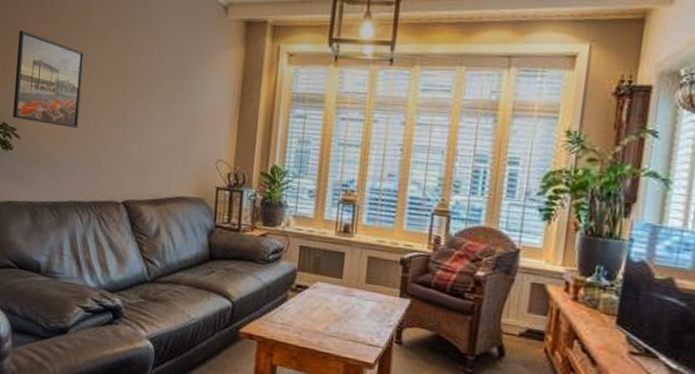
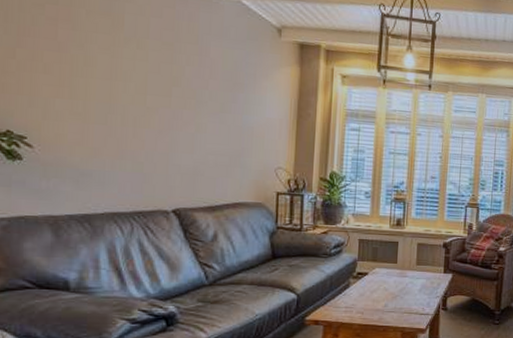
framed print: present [13,30,85,128] -> none [21,30,118,137]

